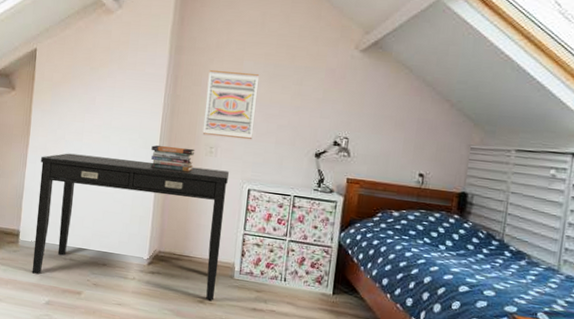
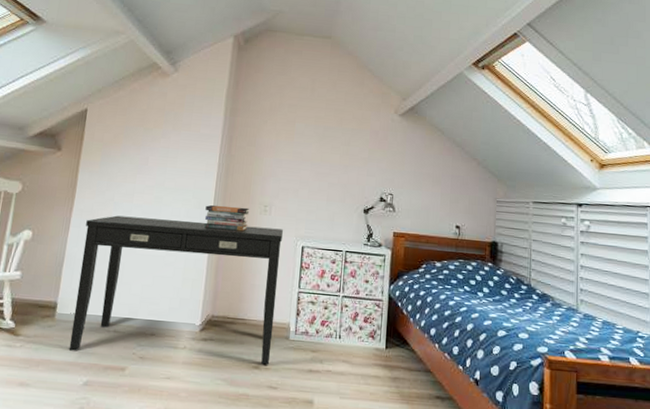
wall art: present [202,70,260,140] -> none [257,131,311,198]

